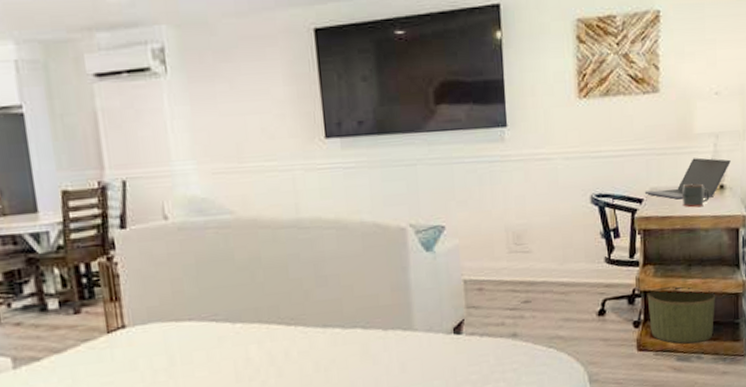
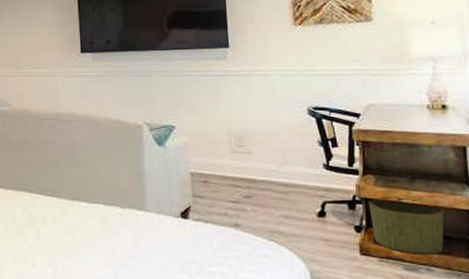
laptop: present [644,157,731,200] -> none [361,79,452,116]
mug: present [682,183,710,208] -> none [401,102,431,125]

